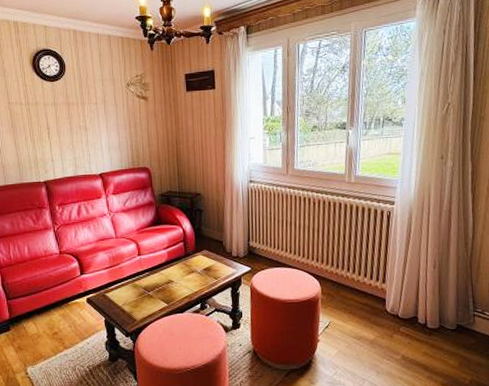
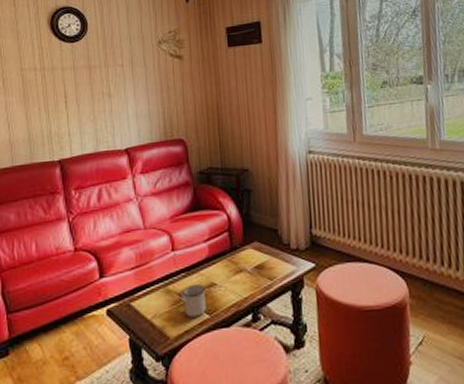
mug: none [145,280,165,305] -> present [181,283,206,318]

